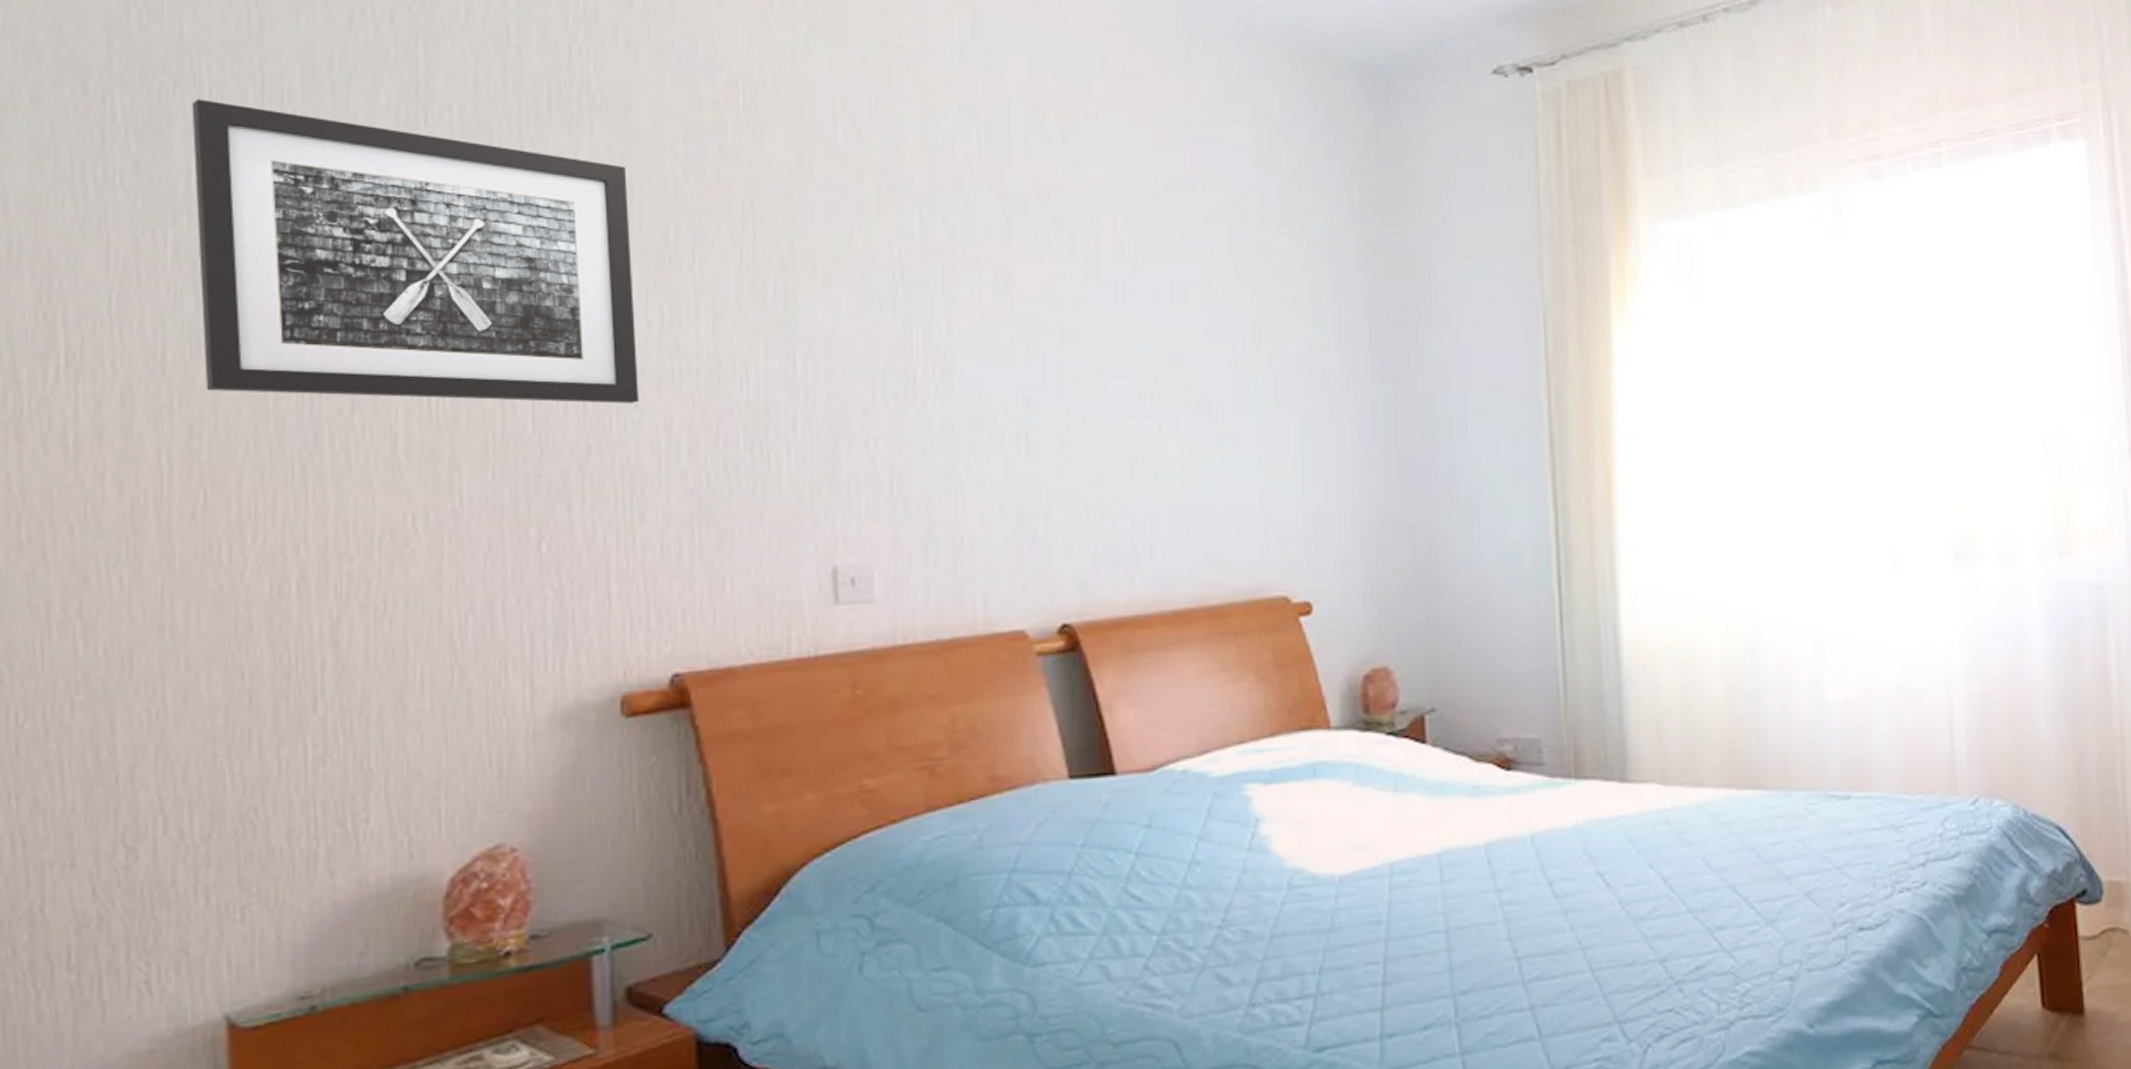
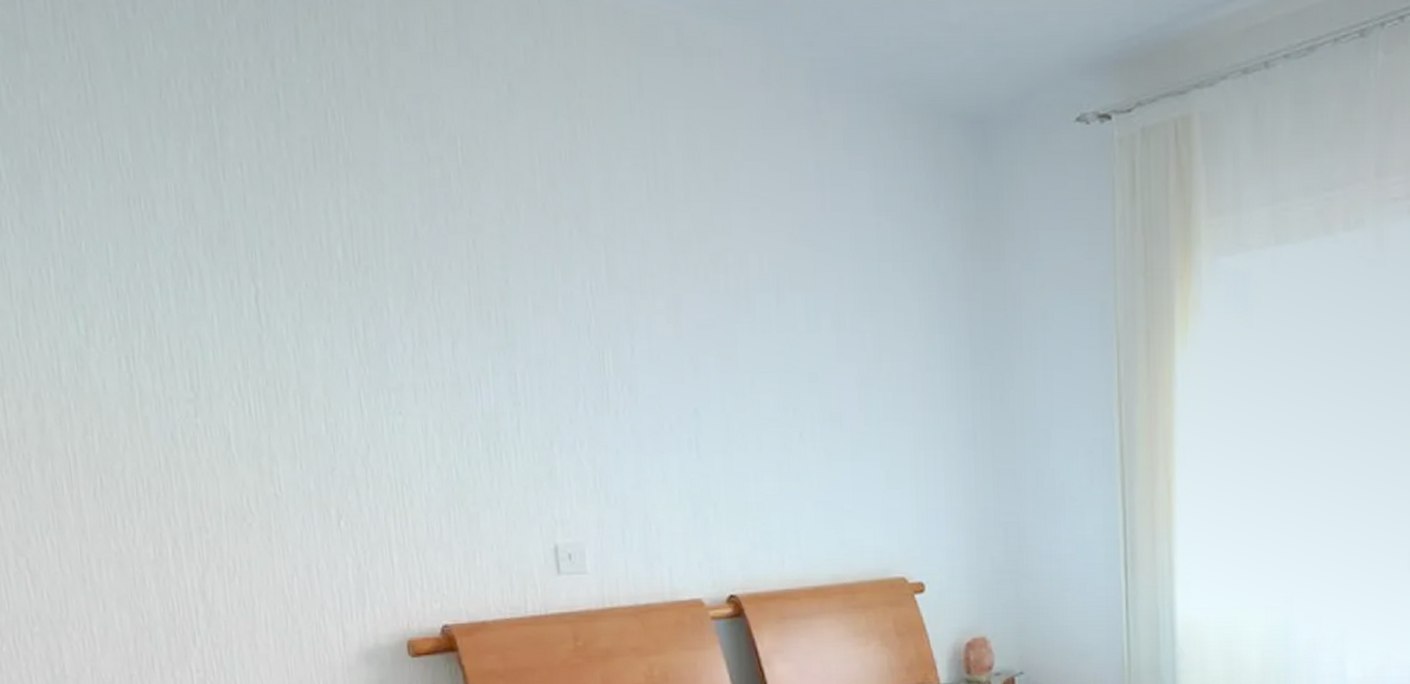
wall art: present [191,99,639,404] -> none [53,160,401,411]

